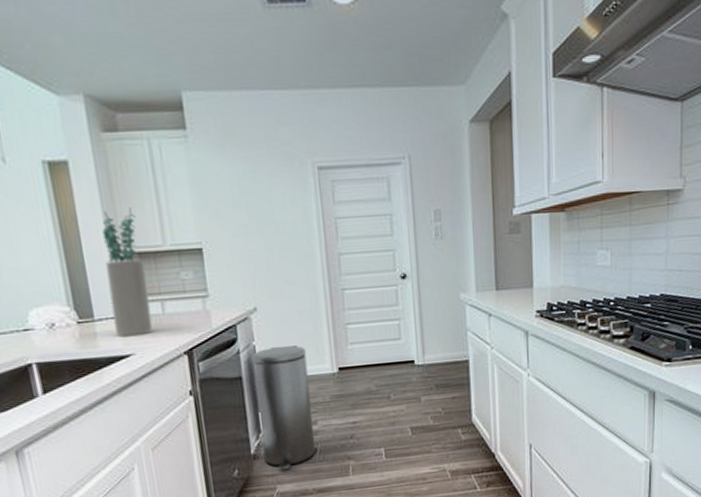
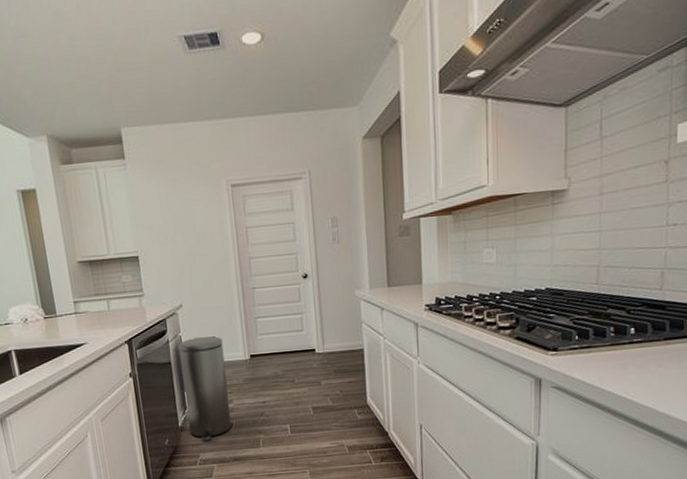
vase: present [102,207,153,338] -> none [62,224,101,330]

